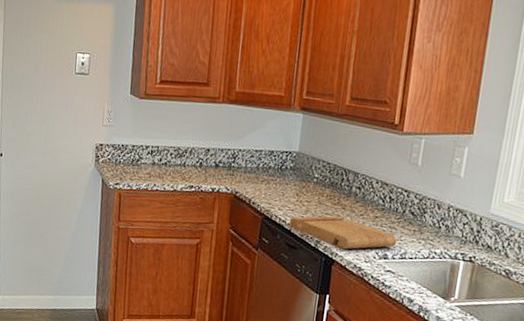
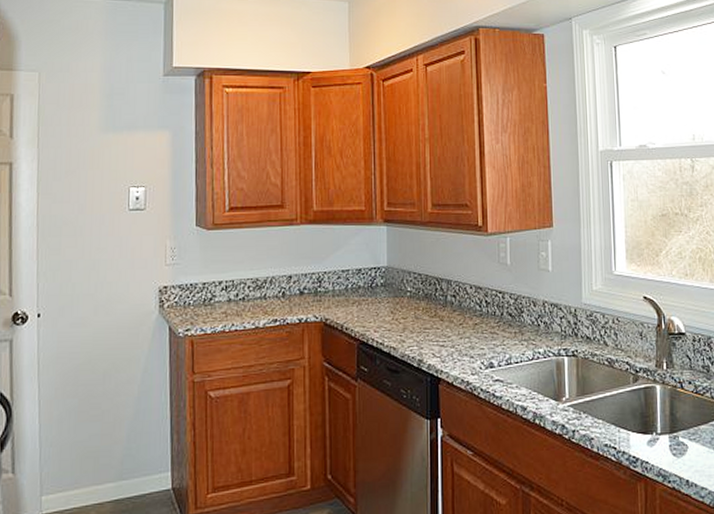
cutting board: present [289,215,397,250] -> none [387,328,500,365]

